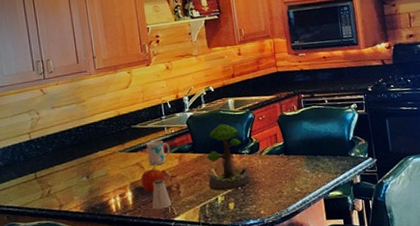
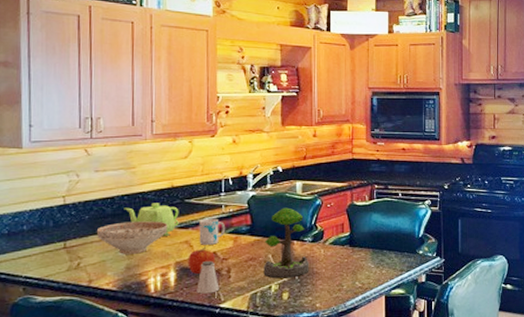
decorative bowl: none [60,147,120,180] -> present [96,221,168,254]
teapot: none [80,131,129,161] -> present [124,203,179,236]

